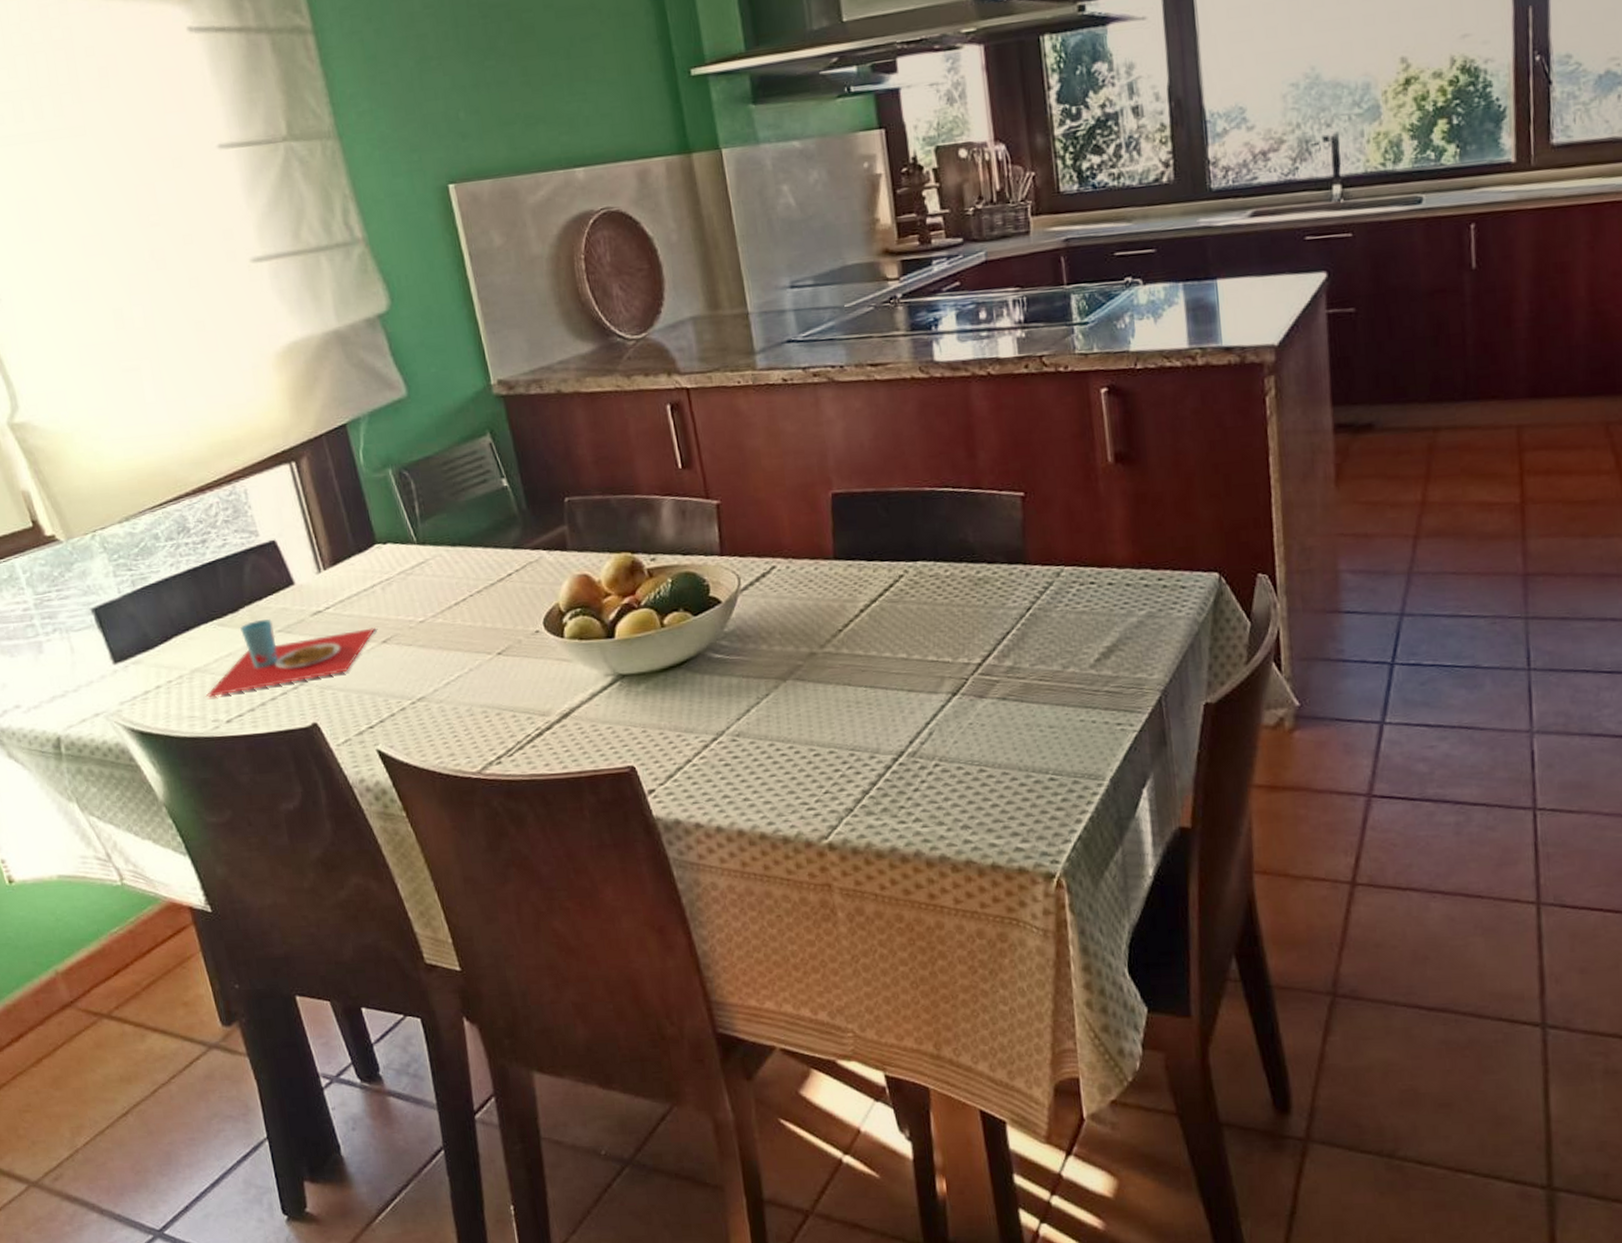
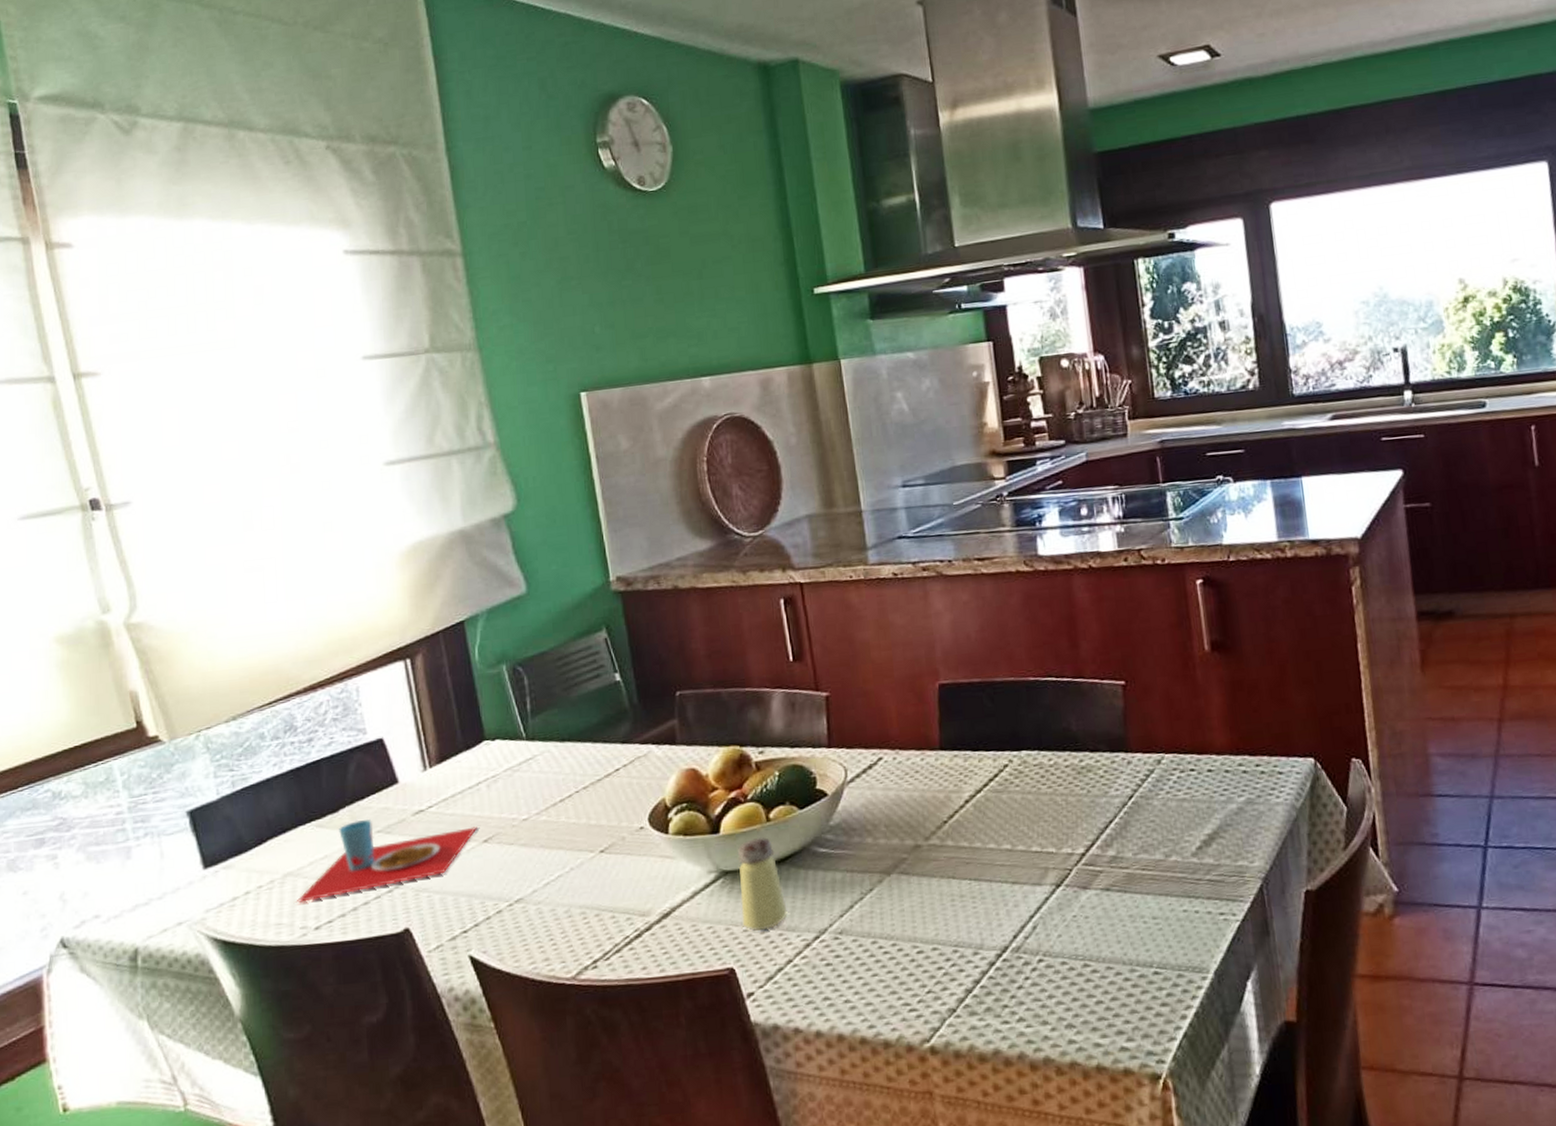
saltshaker: none [633,642,685,732] -> present [737,837,788,931]

